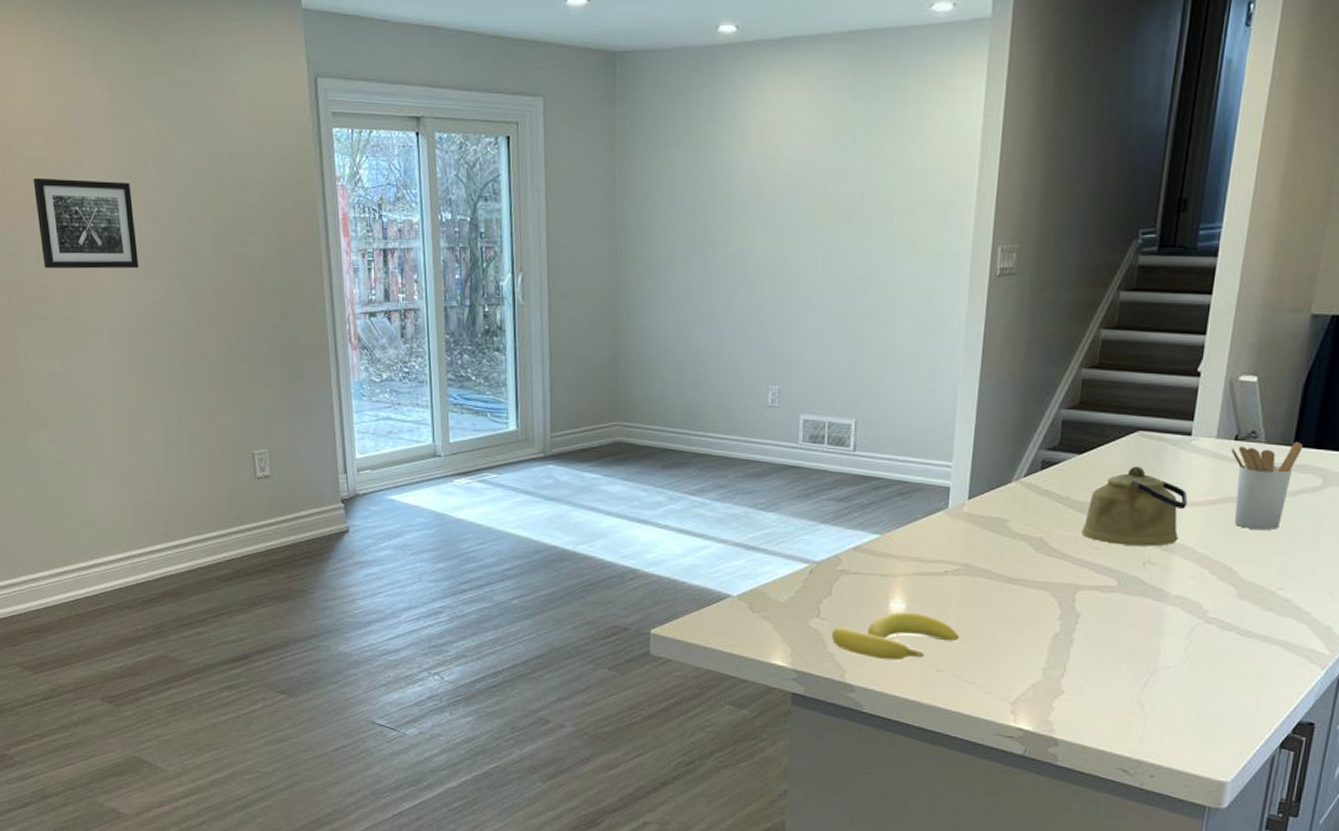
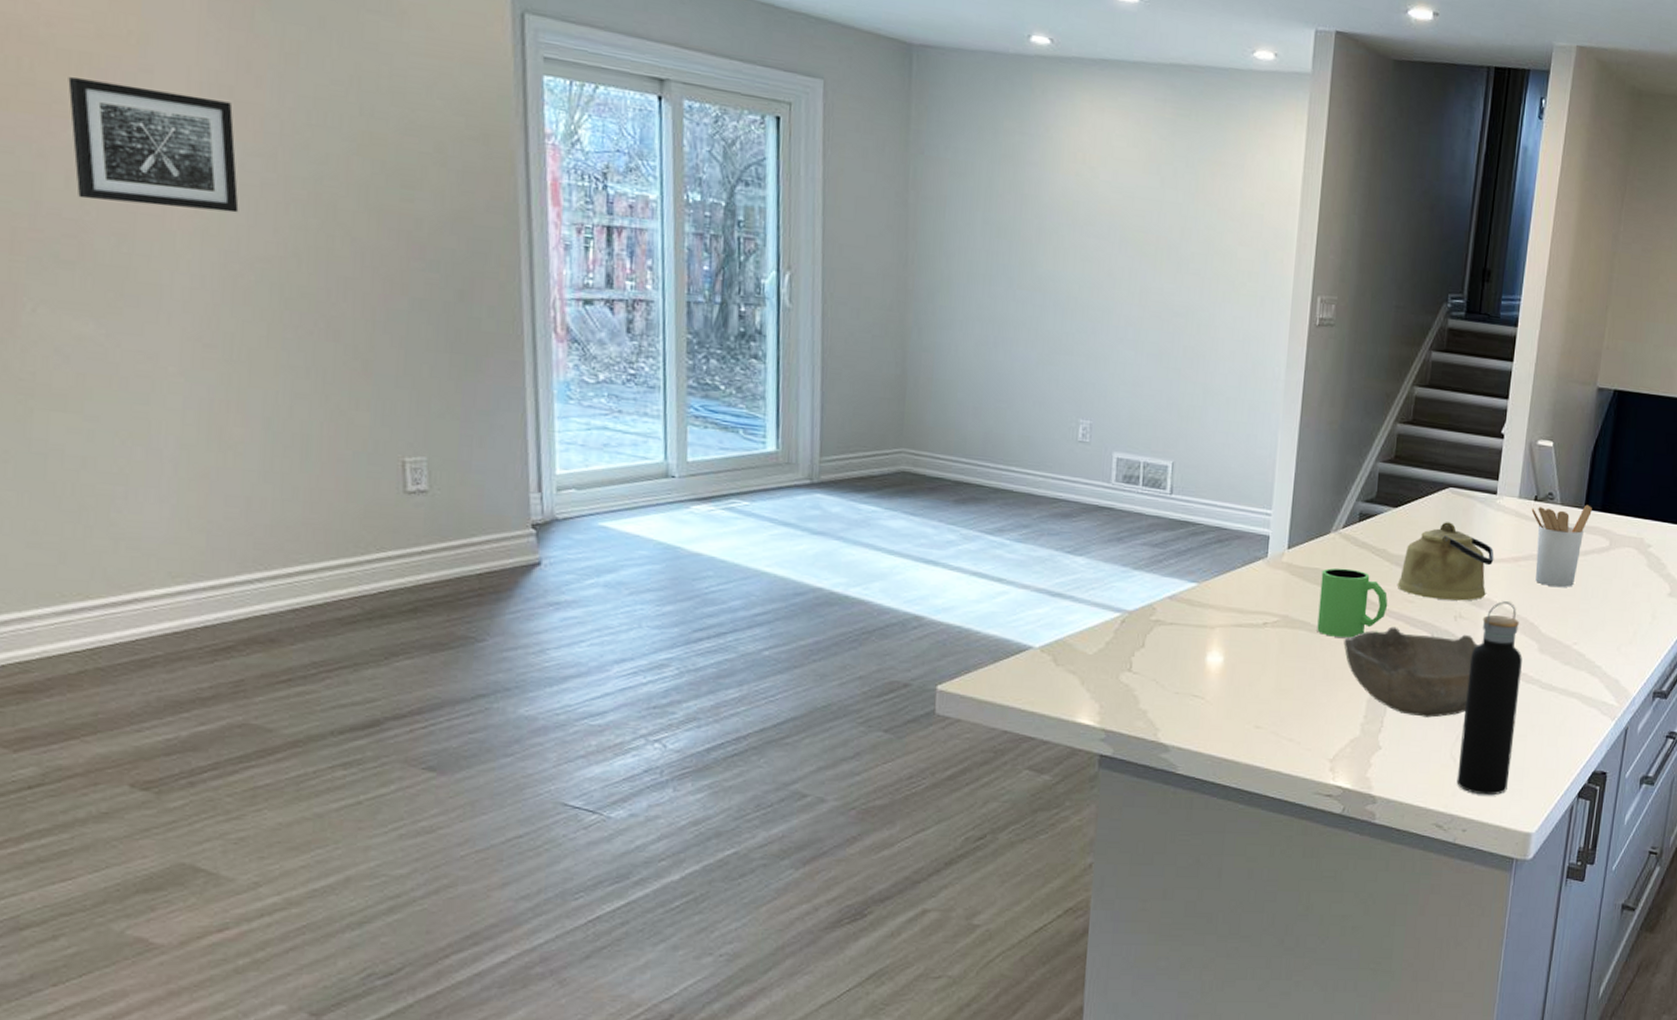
banana: present [832,611,959,661] -> none [1145,665,1278,718]
mug: none [998,516,1072,585] -> present [1317,567,1388,638]
bowl: none [1025,573,1170,664] -> present [1344,626,1479,718]
water bottle: none [1144,546,1219,743] -> present [1456,601,1523,796]

